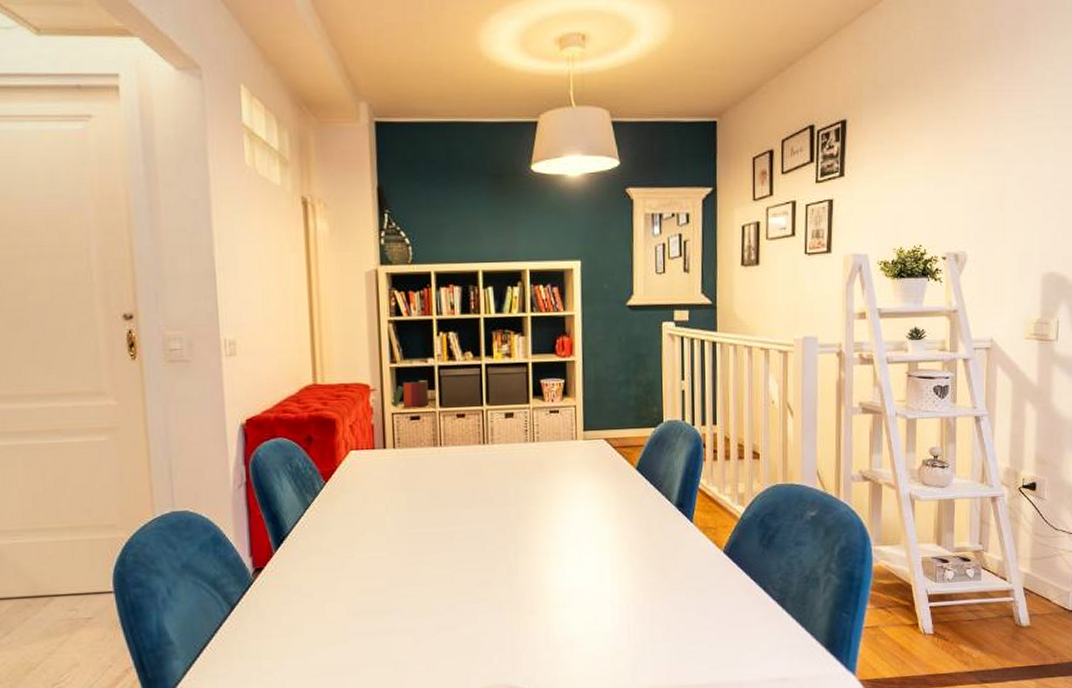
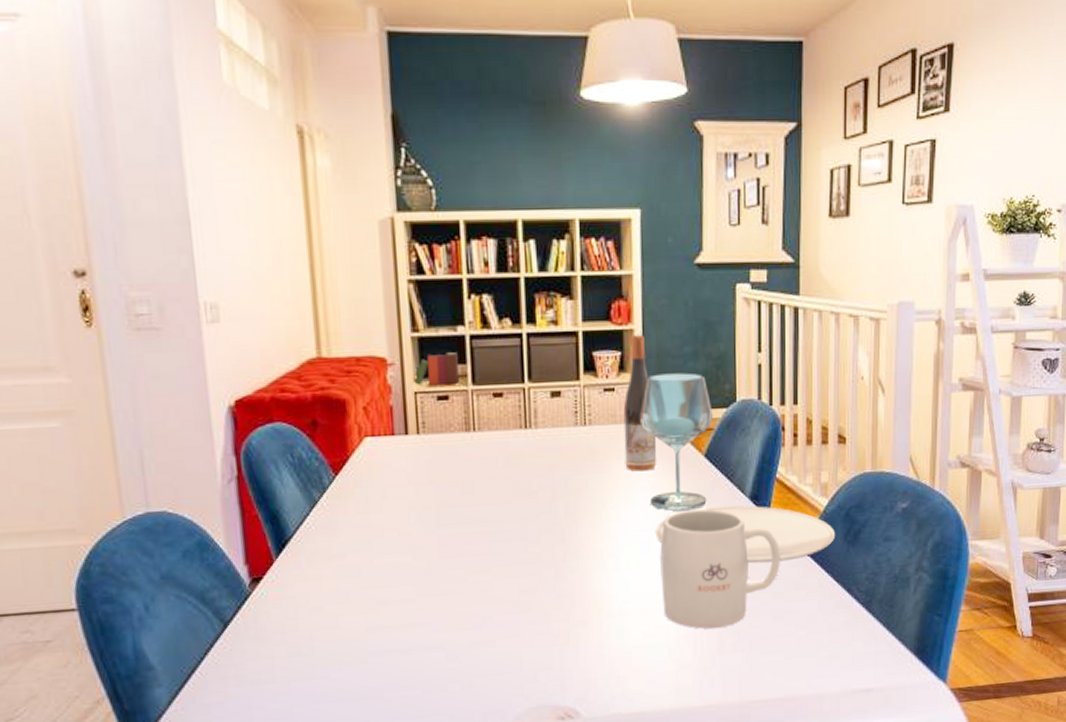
wine bottle: none [566,364,595,482] -> present [623,333,657,472]
wine glass: none [581,397,643,516] -> present [640,372,713,511]
plate: none [593,512,752,563] -> present [655,505,836,564]
mug: none [598,515,703,620] -> present [660,509,780,629]

